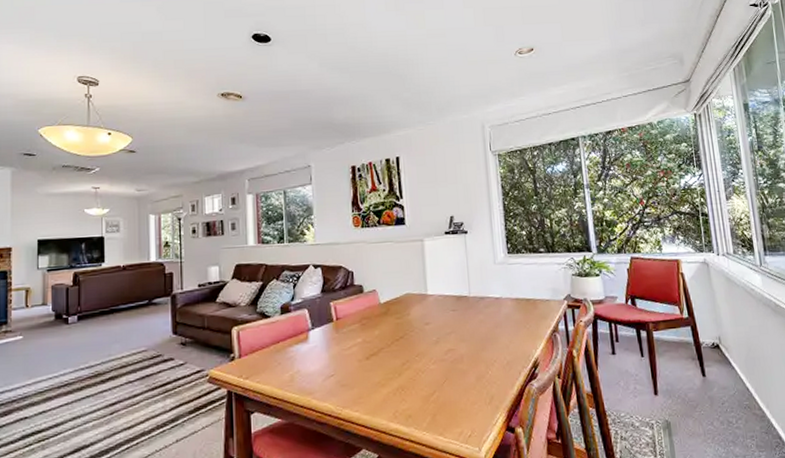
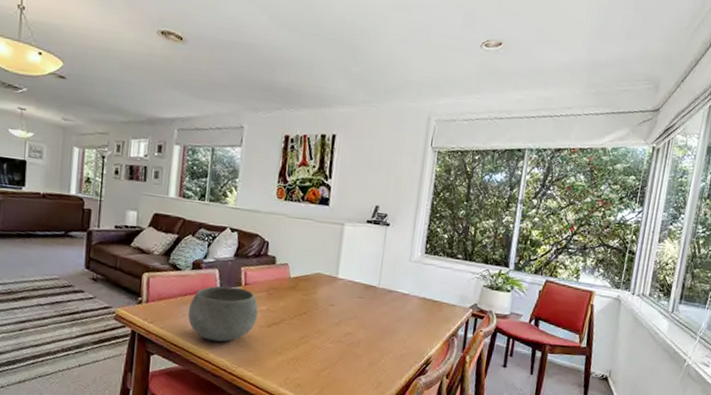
bowl: none [283,324,355,386] -> present [187,286,259,342]

